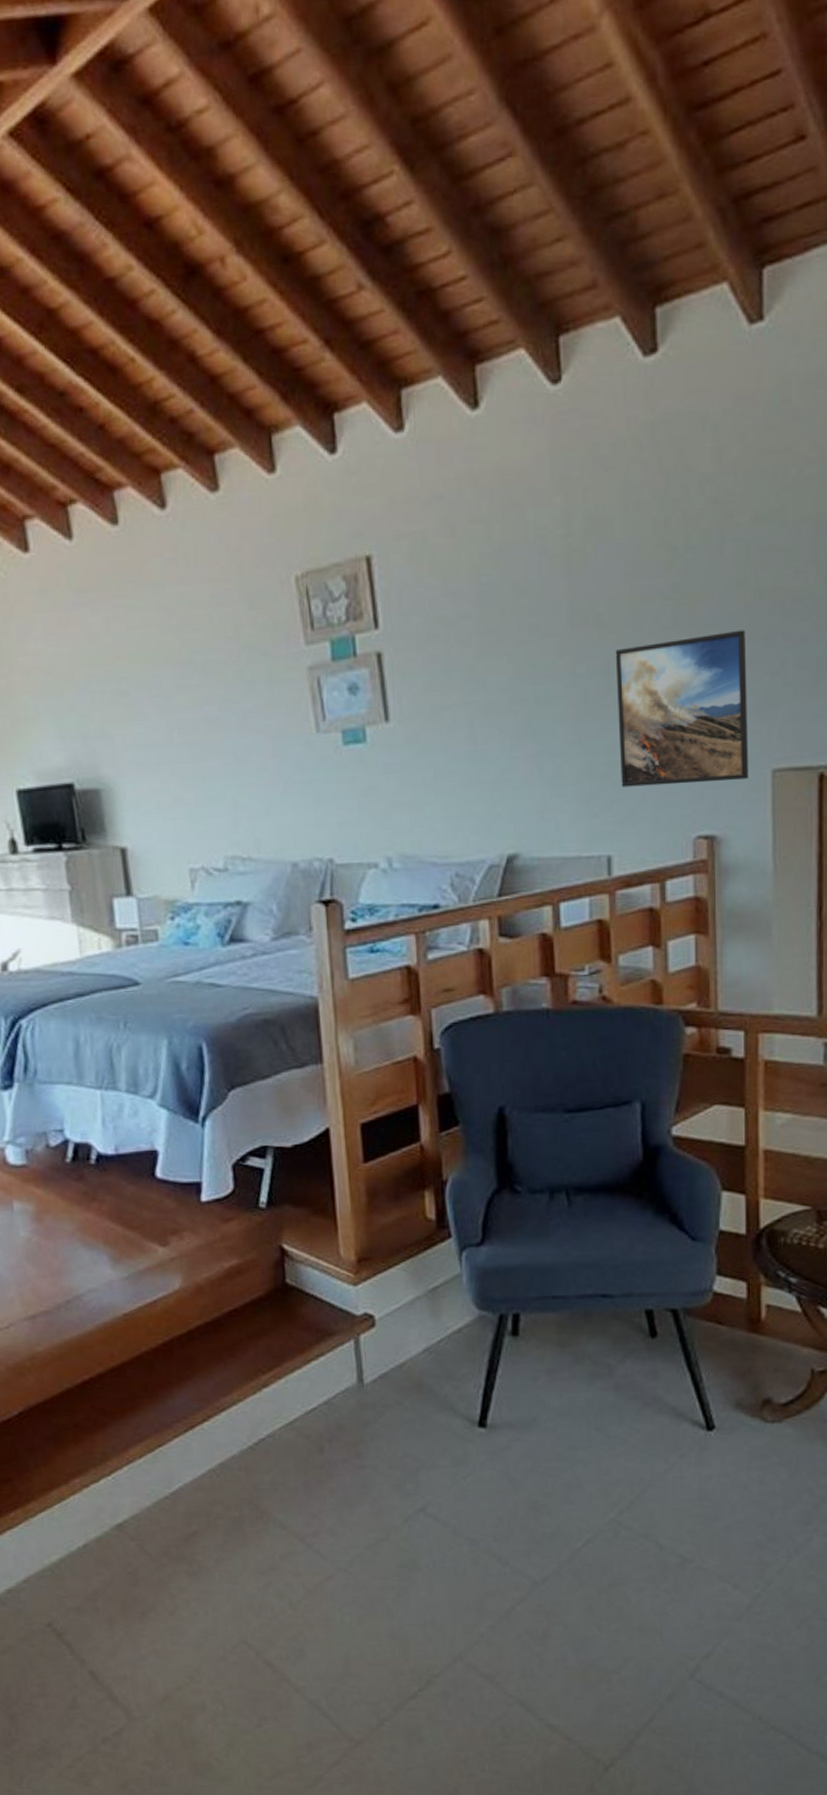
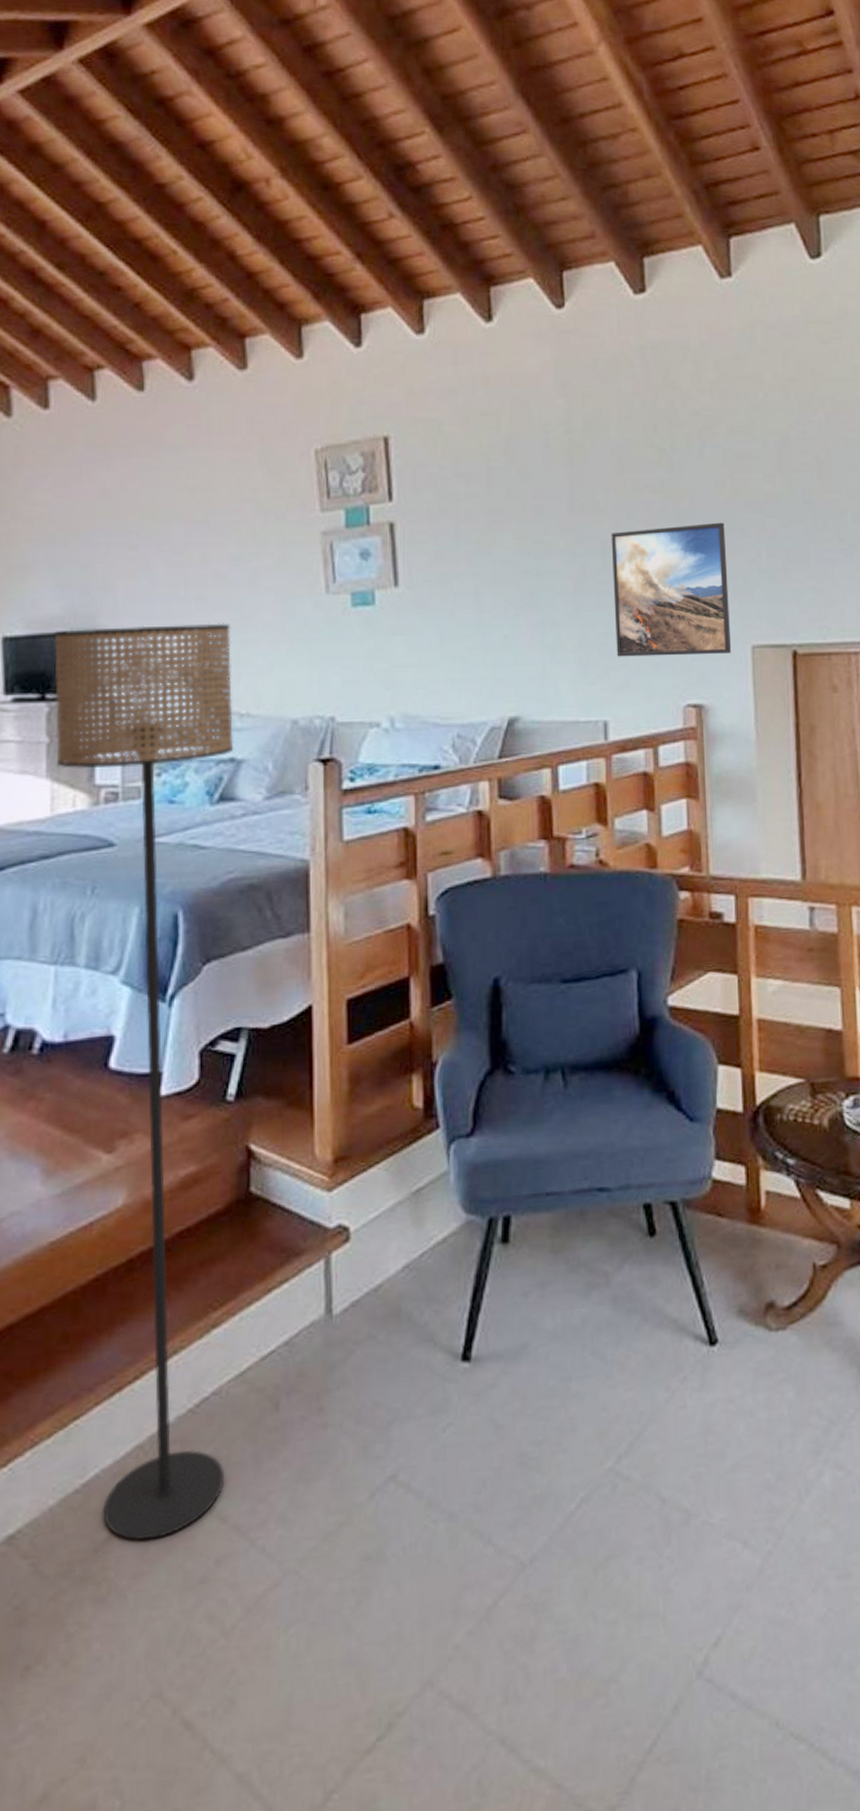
floor lamp: none [62,767,283,1537] -> present [54,623,234,1541]

